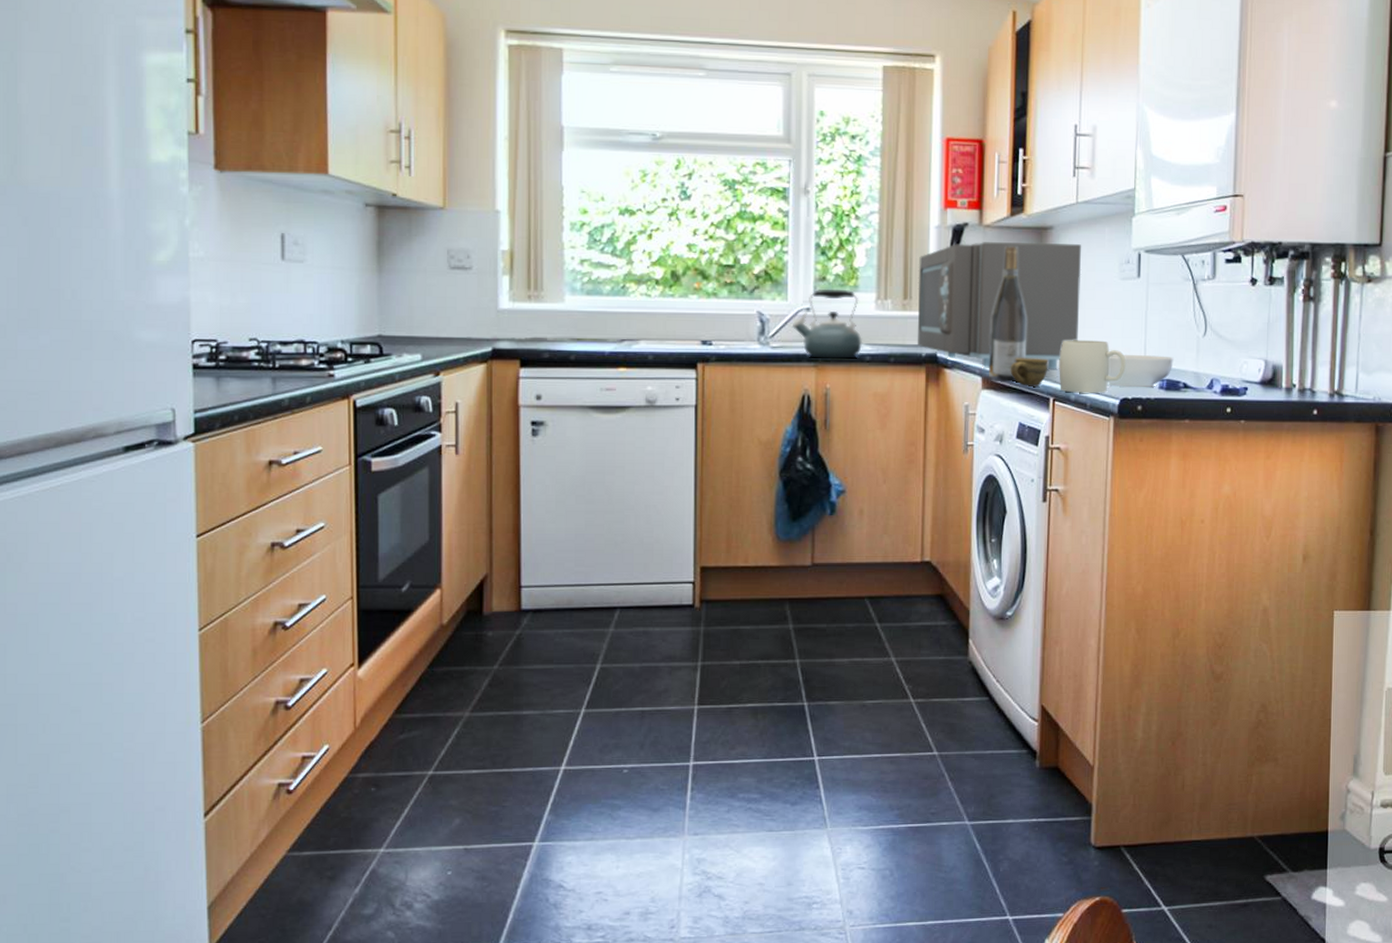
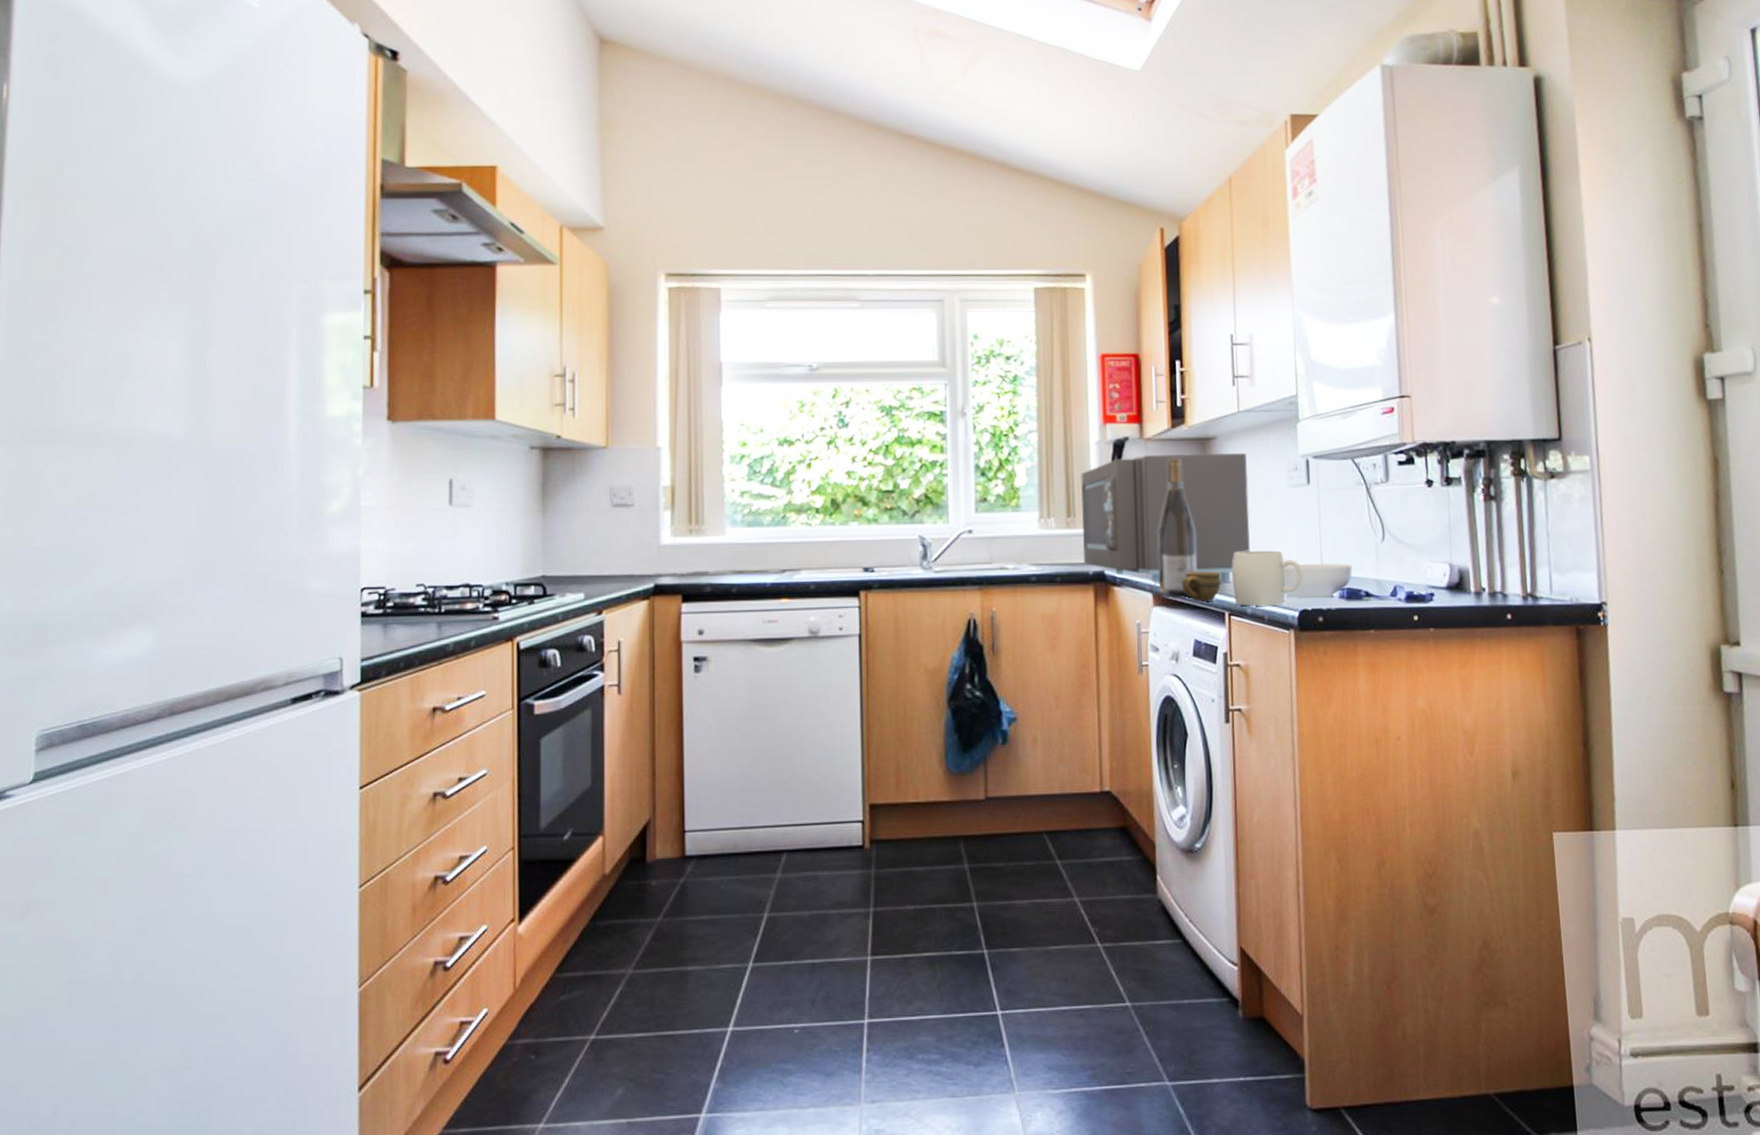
kettle: present [791,289,863,360] -> none [954,509,1028,582]

